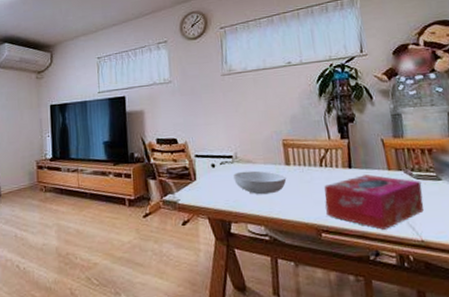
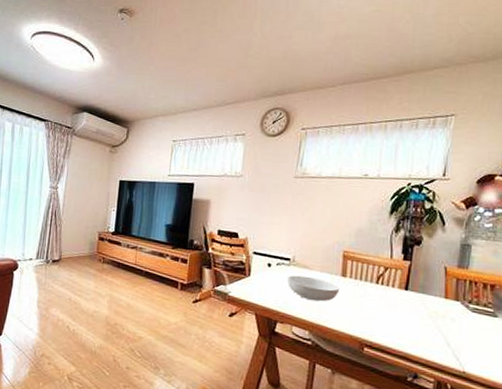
tissue box: present [324,174,424,230] -> none [373,298,476,355]

